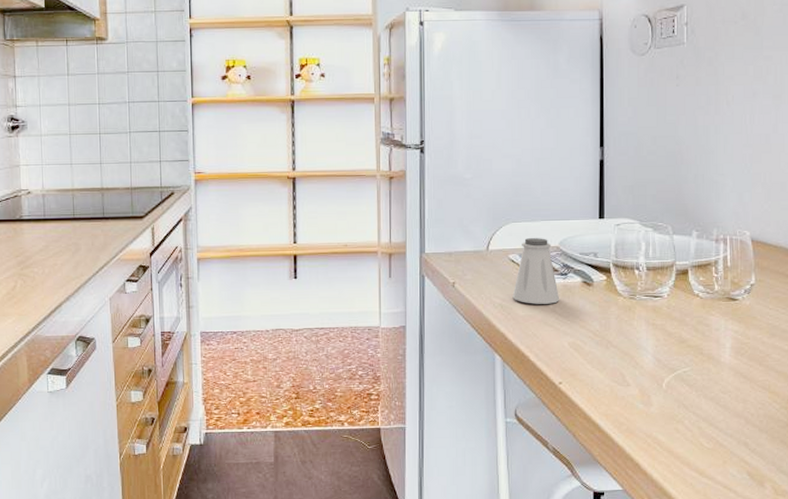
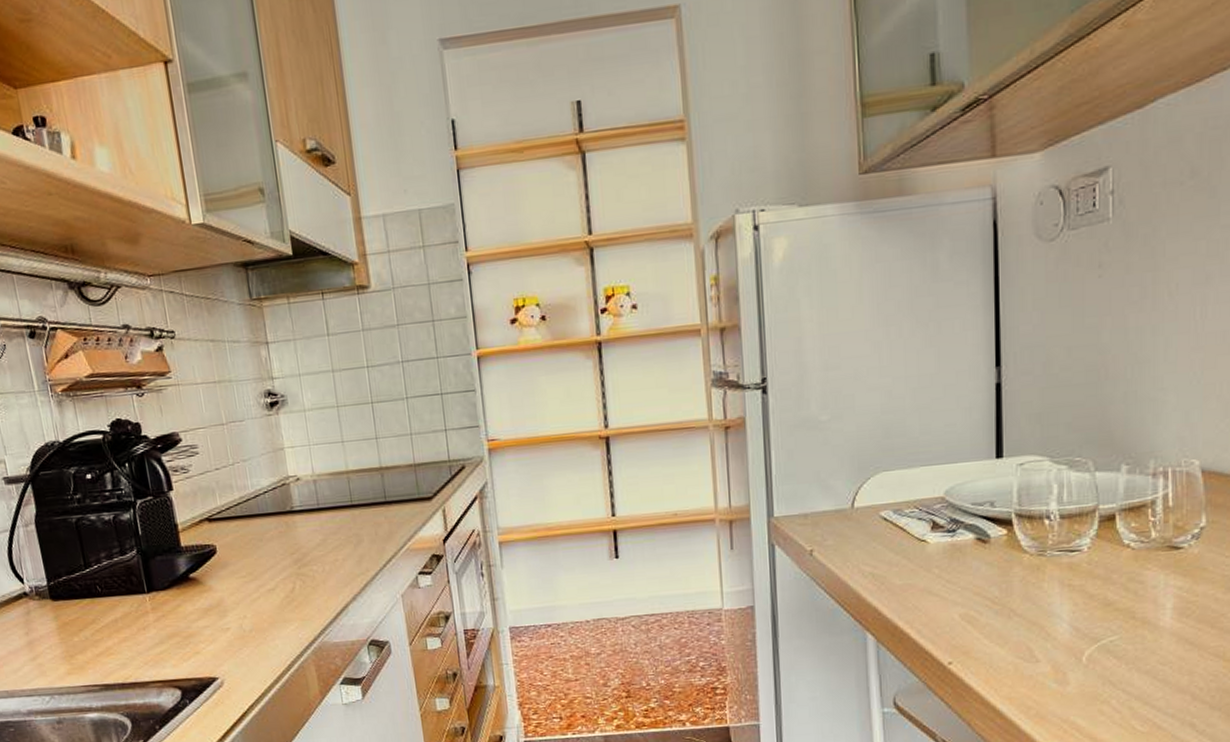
saltshaker: present [512,238,560,304] -> none [886,488,948,570]

